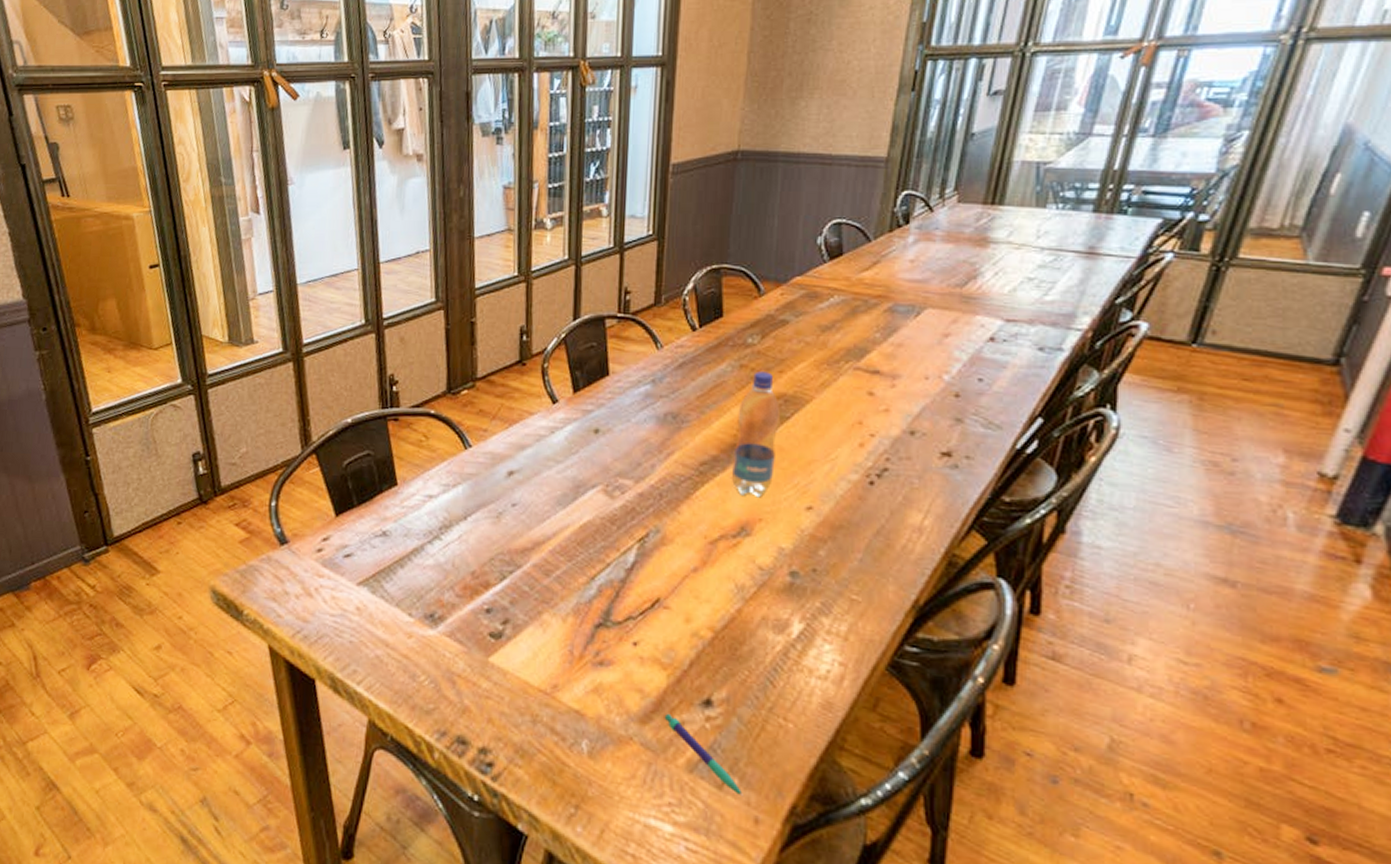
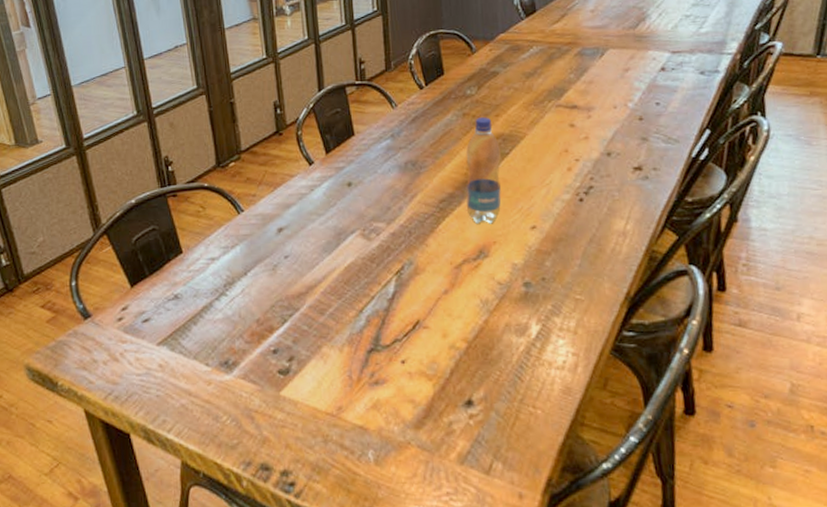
pen: present [664,713,743,797] -> none [434,417,507,478]

